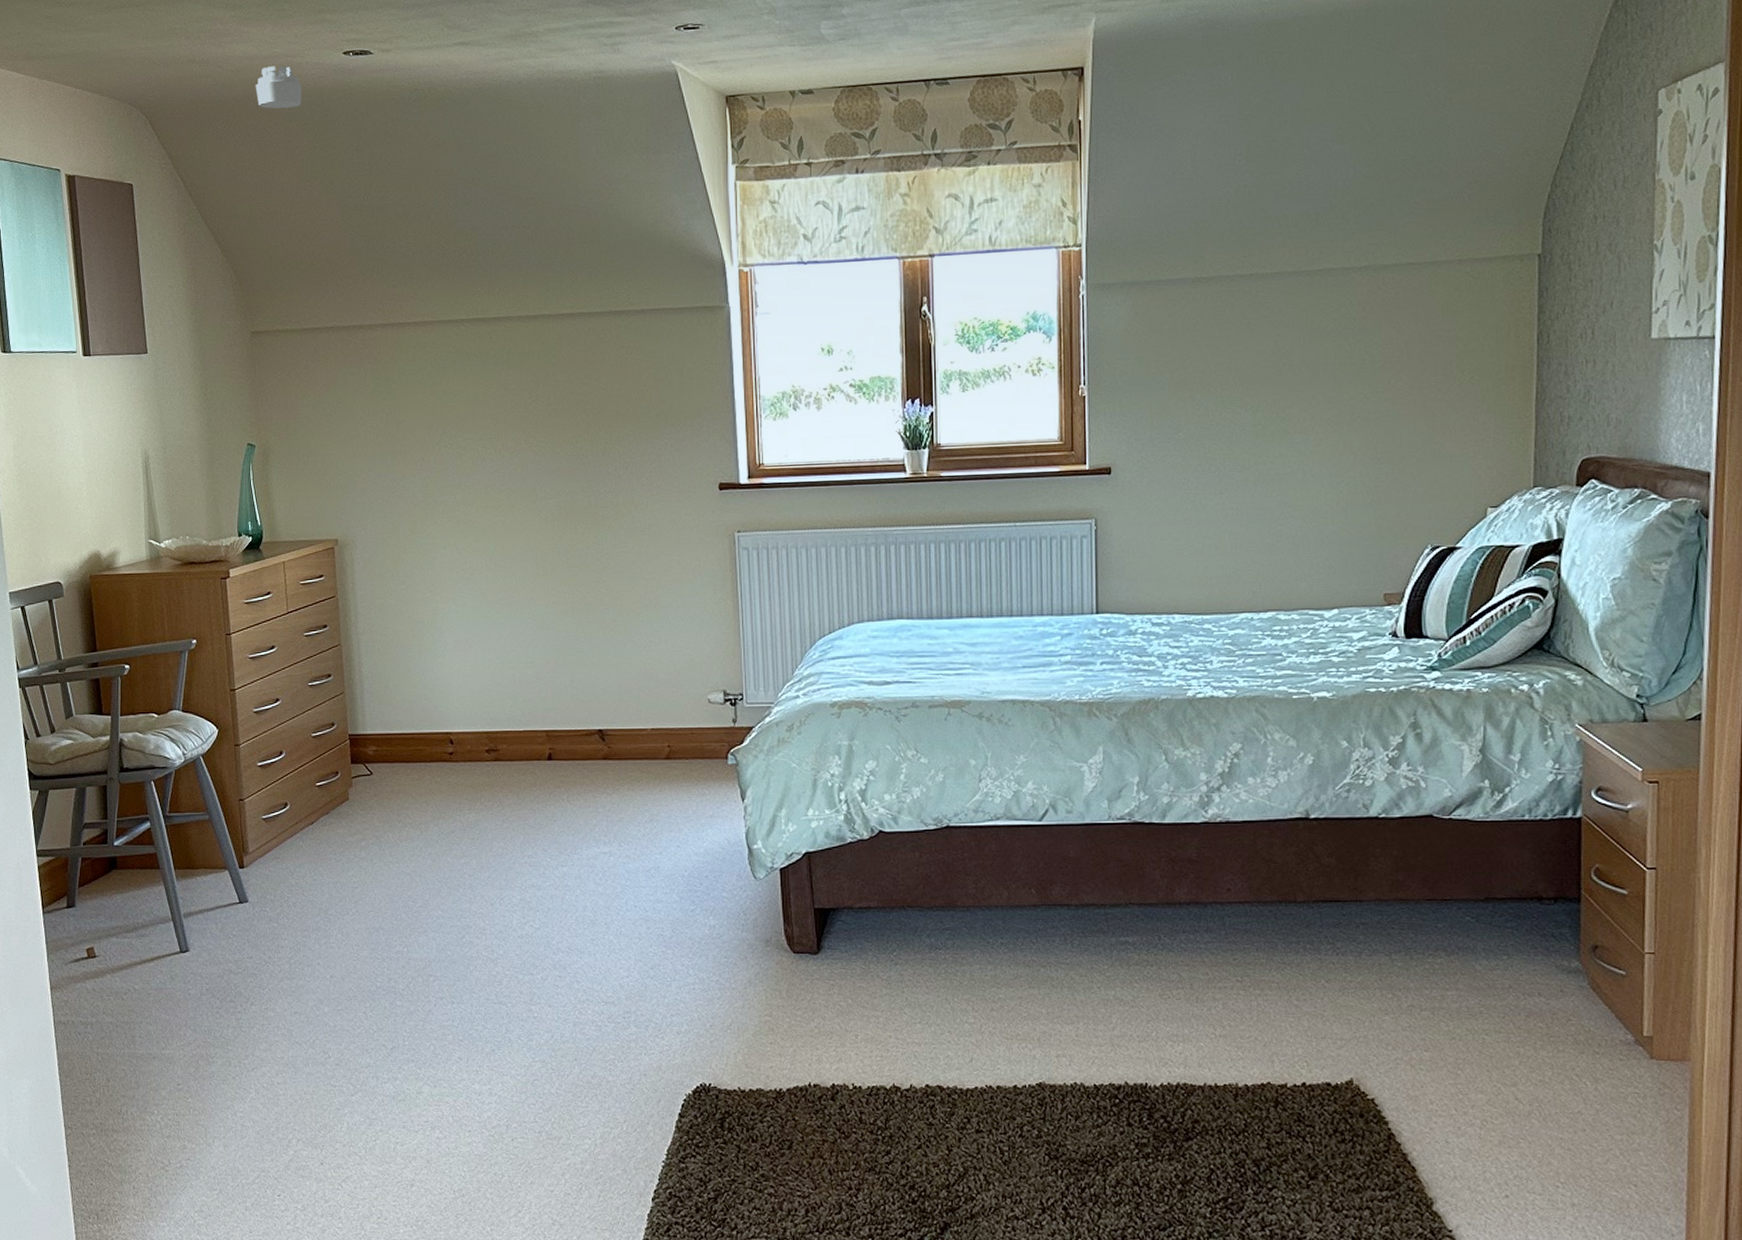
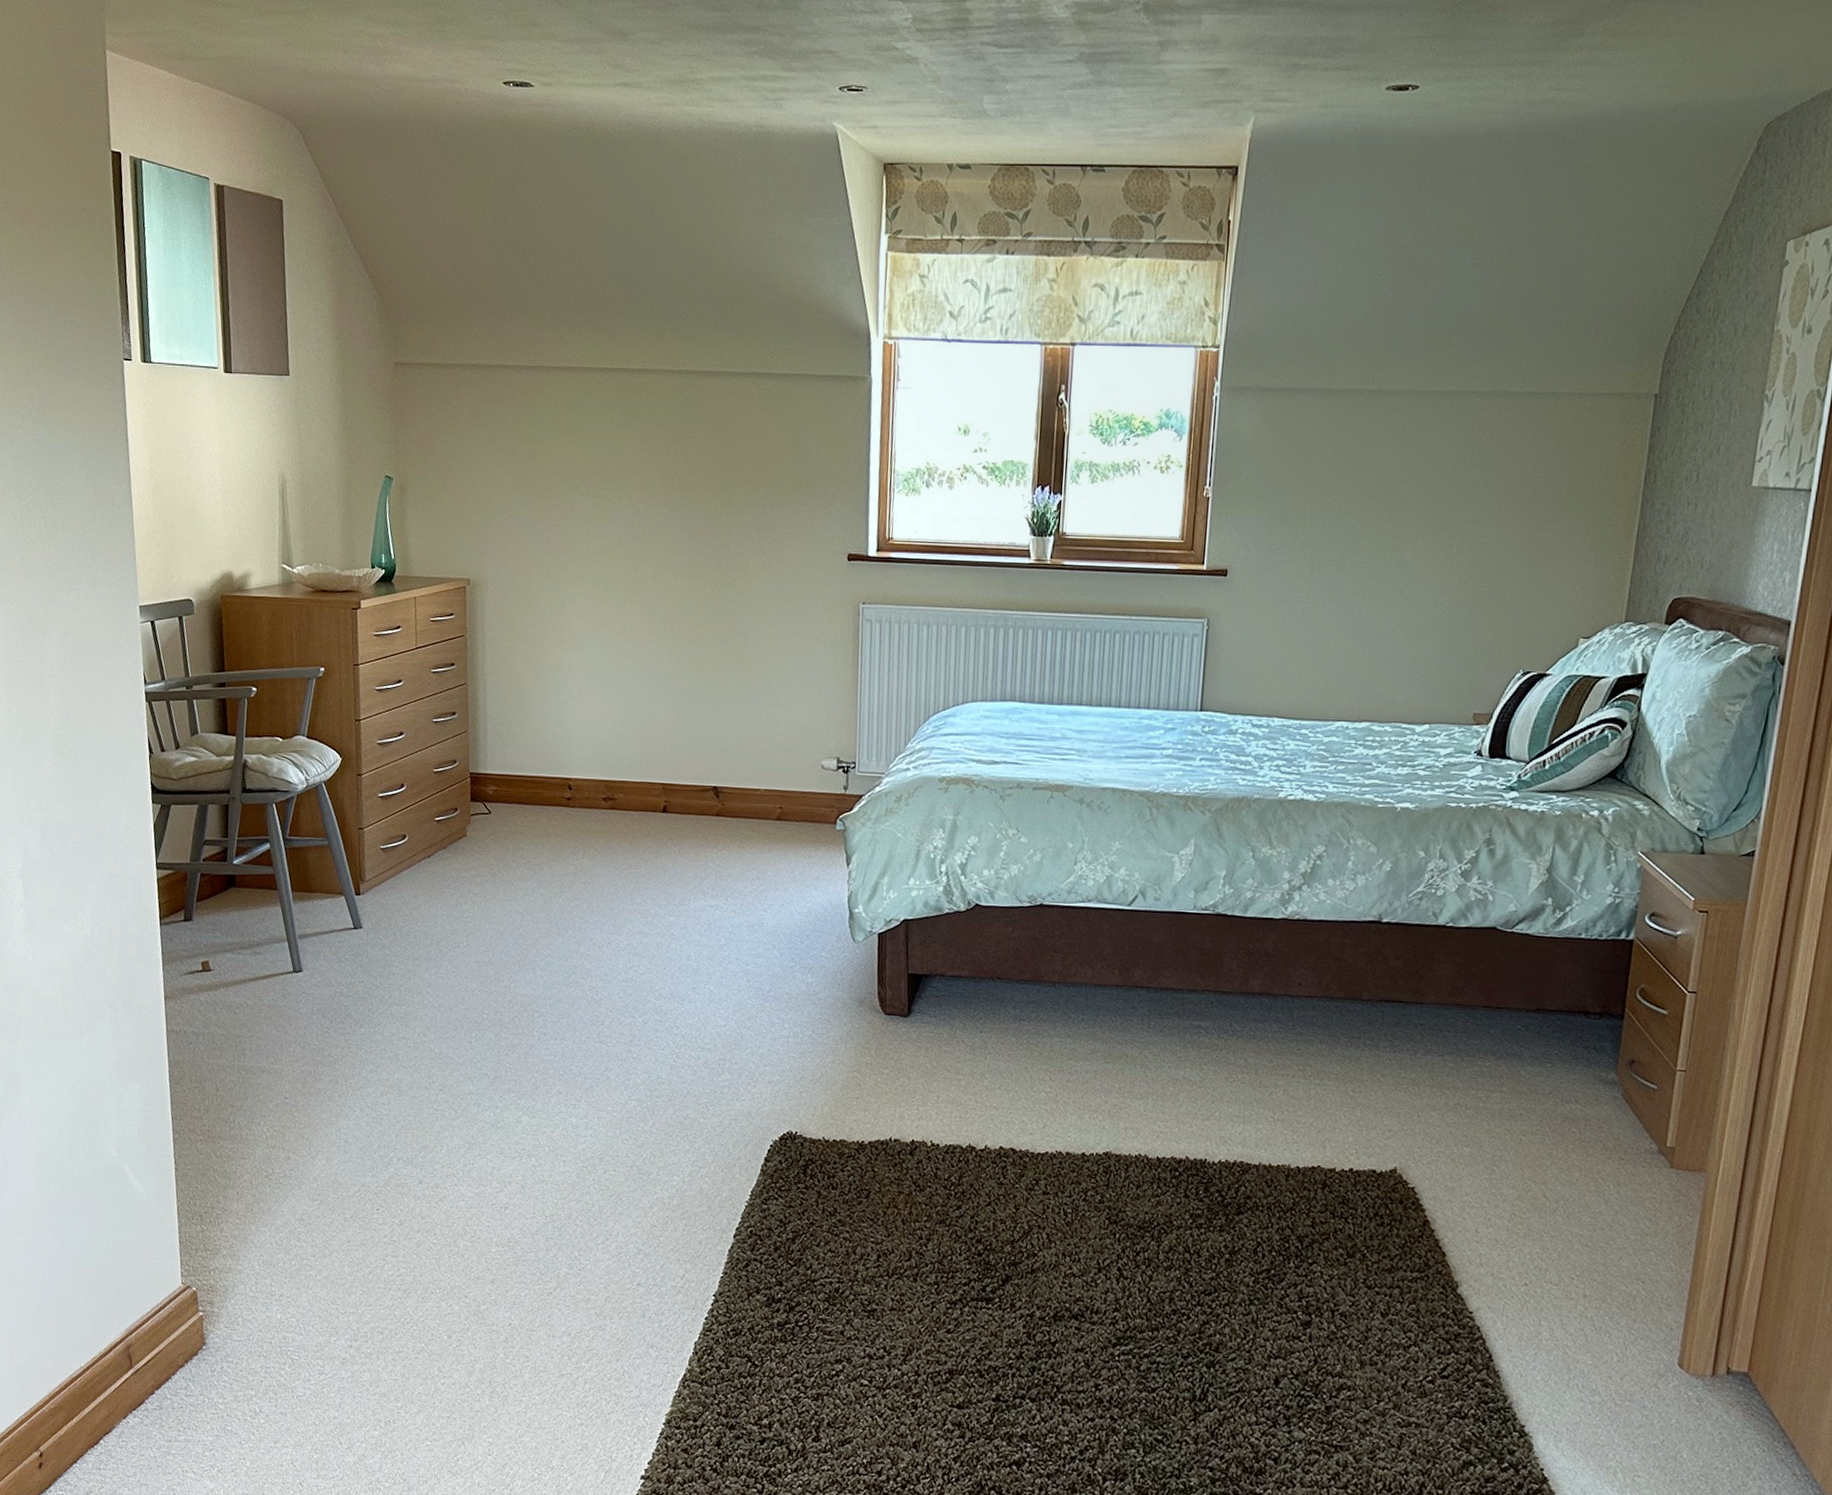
smoke detector: present [255,65,301,109] -> none [412,90,459,136]

